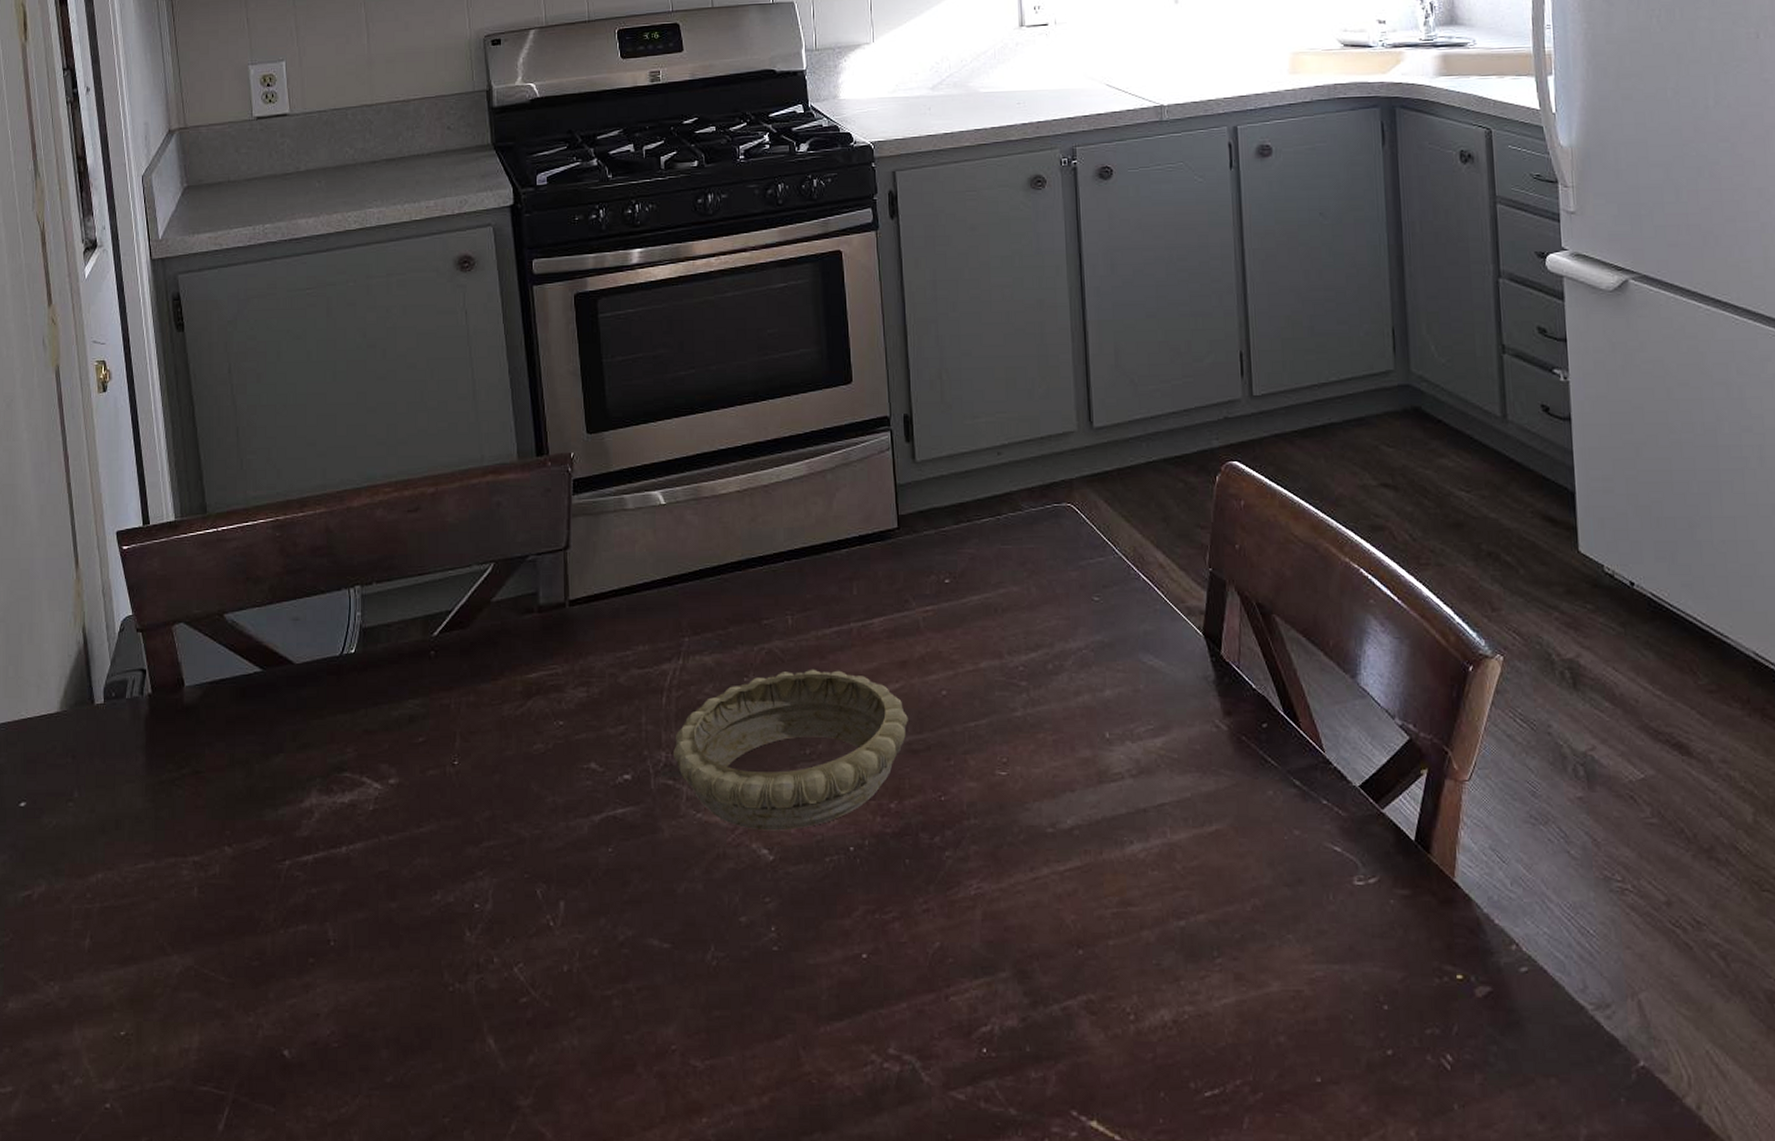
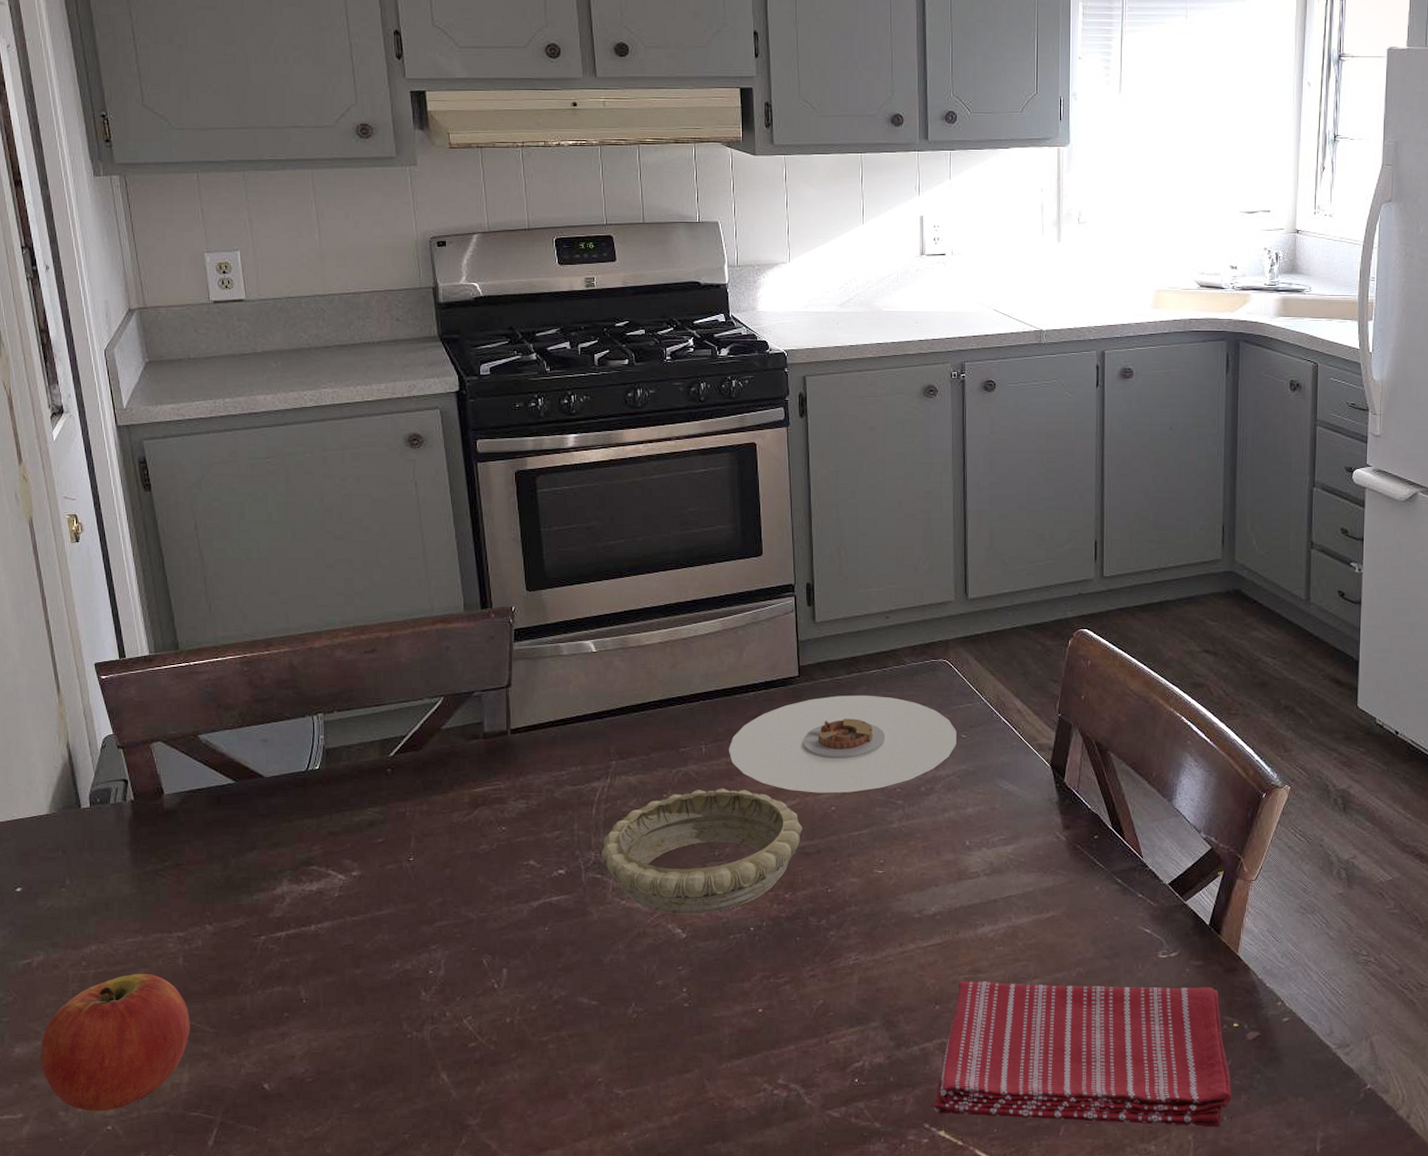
apple: none [35,907,203,1084] -> present [40,973,190,1111]
plate: none [819,549,1088,674] -> present [729,695,956,793]
dish towel: none [1081,916,1462,1120] -> present [933,981,1231,1128]

